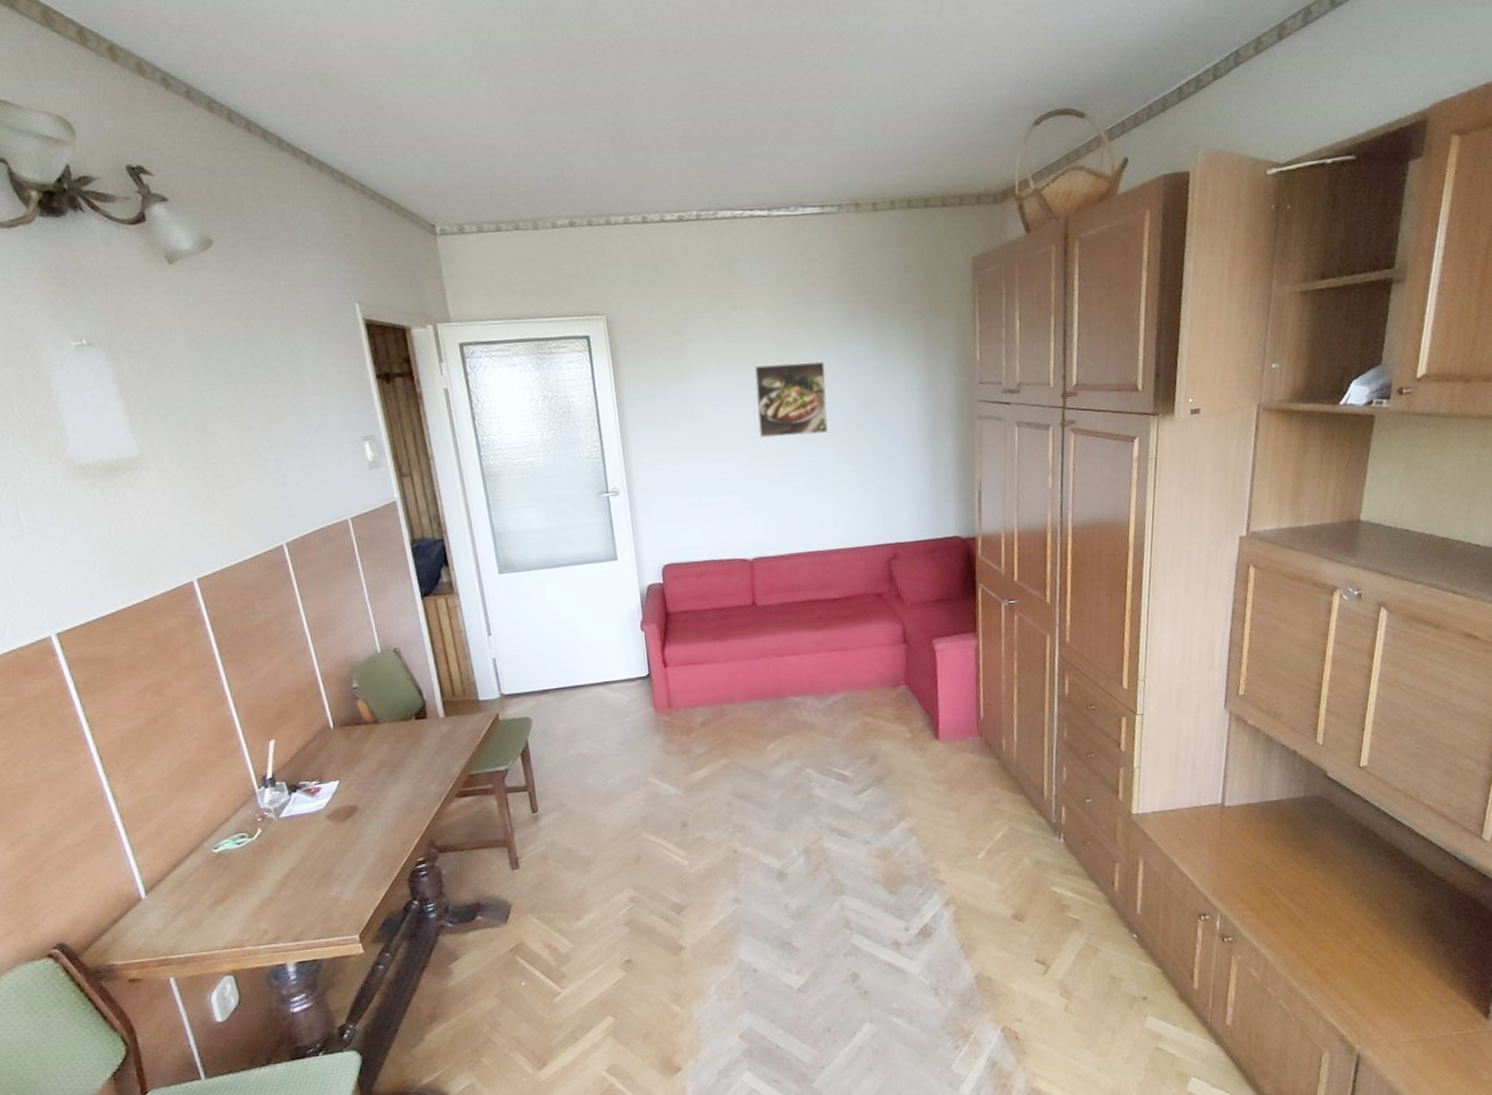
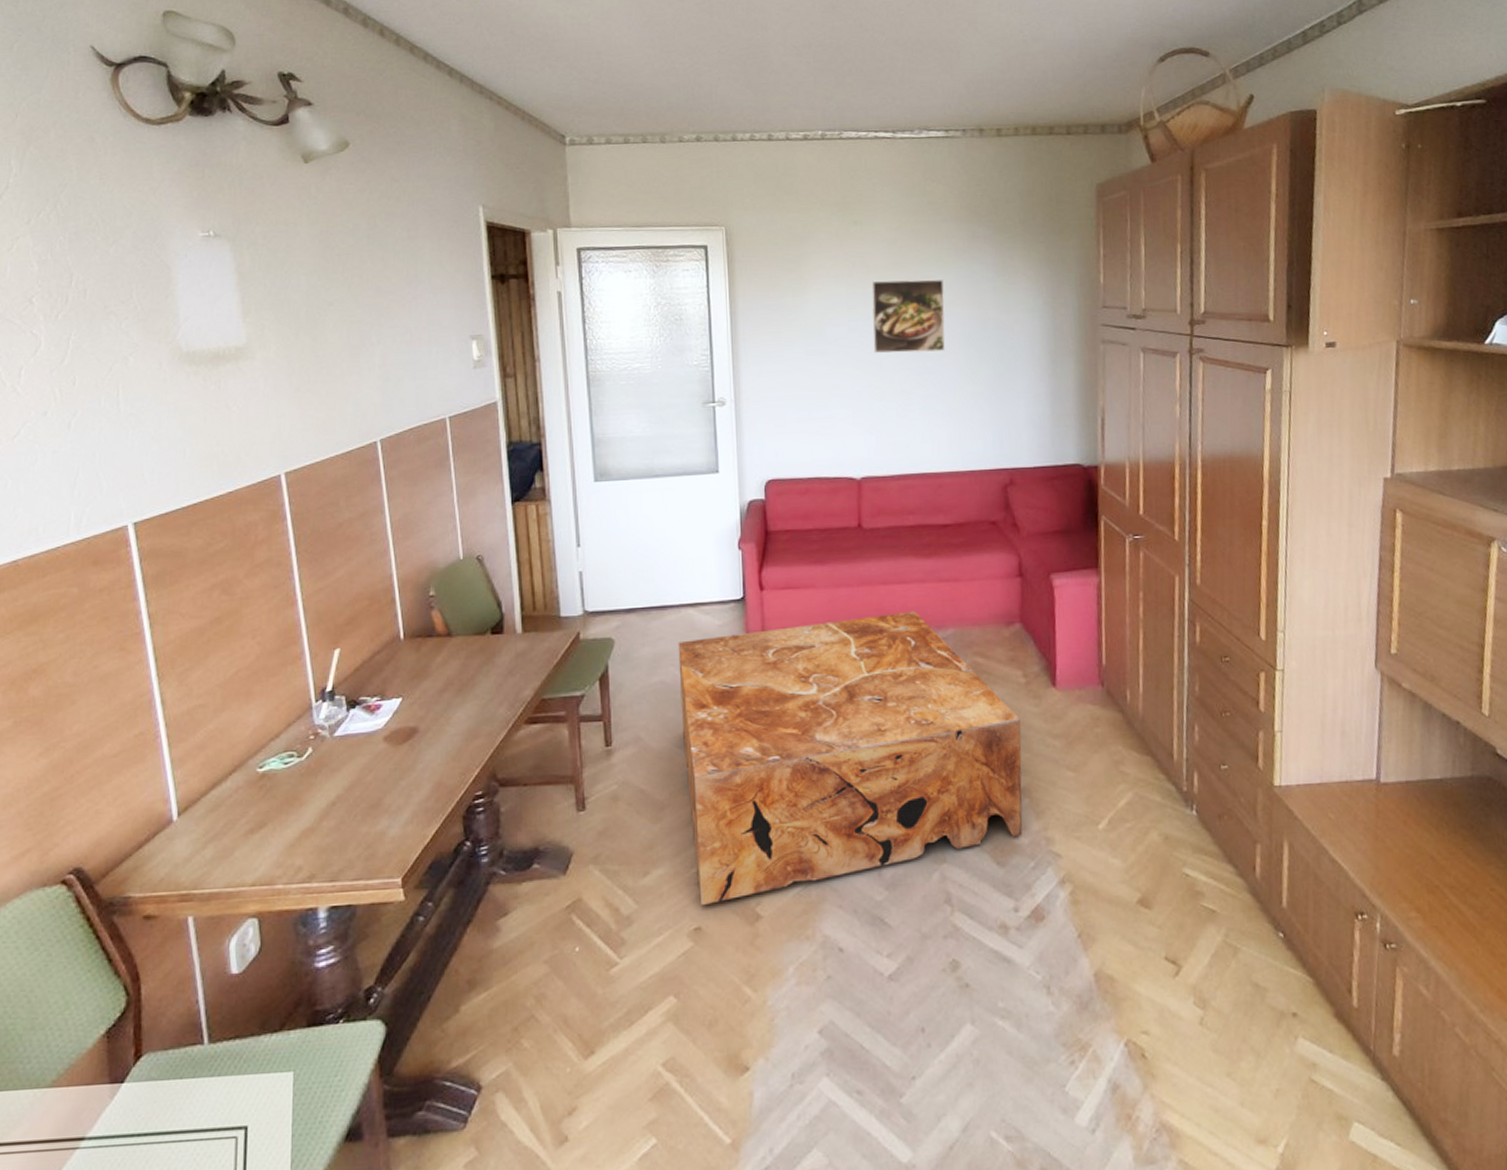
coffee table: none [591,679,911,942] -> present [678,611,1023,906]

